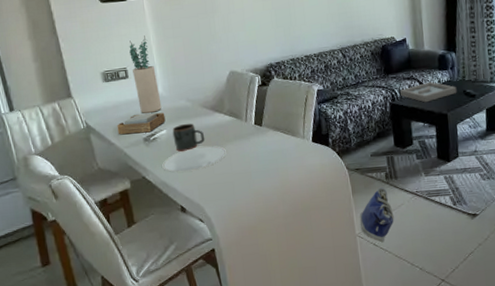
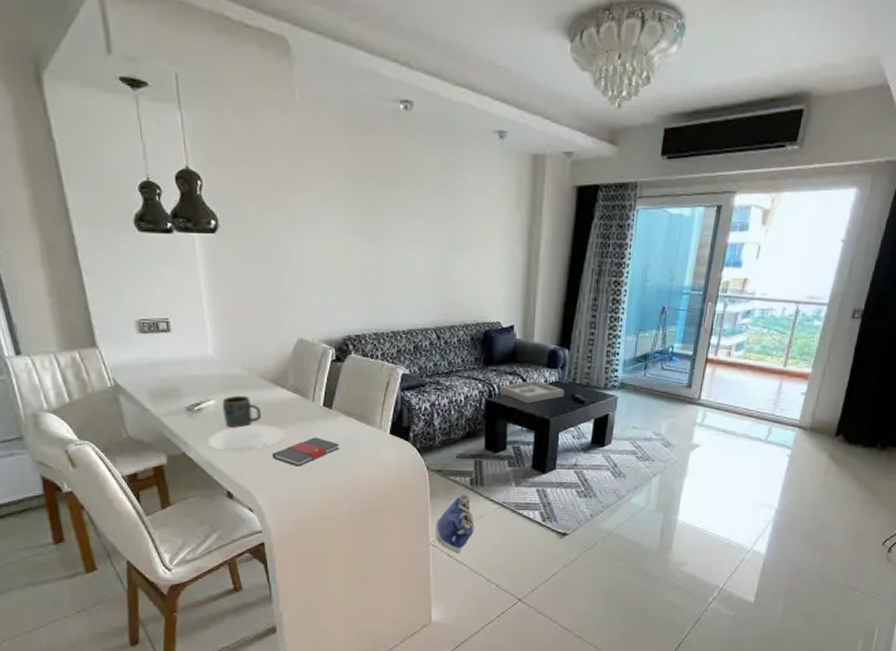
napkin holder: present [117,113,166,135] -> none [153,377,214,401]
vase: present [129,35,162,114] -> none [173,281,211,379]
book: none [215,151,271,179] -> present [272,437,339,466]

